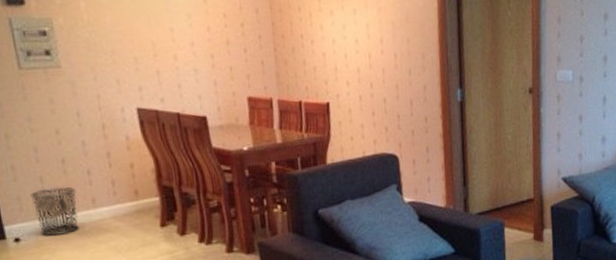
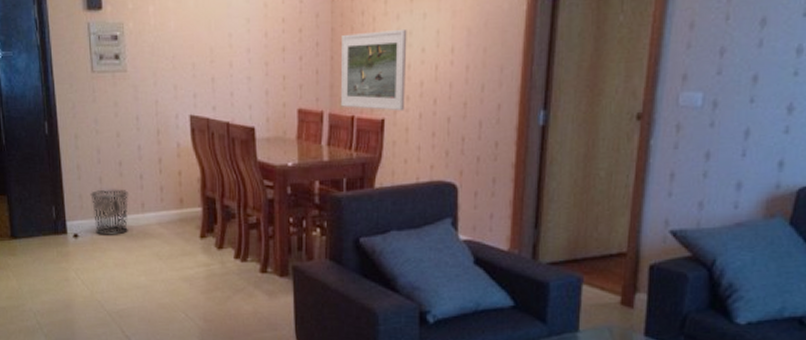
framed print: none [282,23,346,95] -> present [340,28,407,111]

